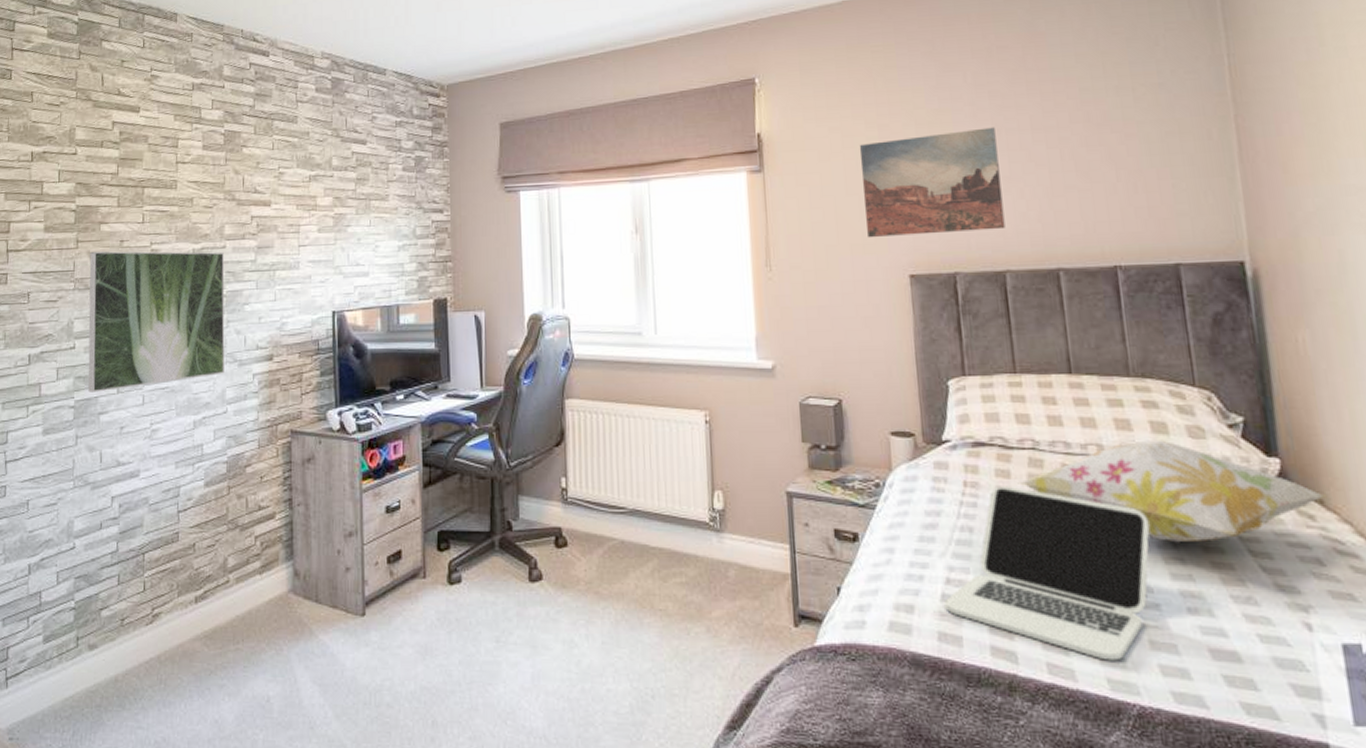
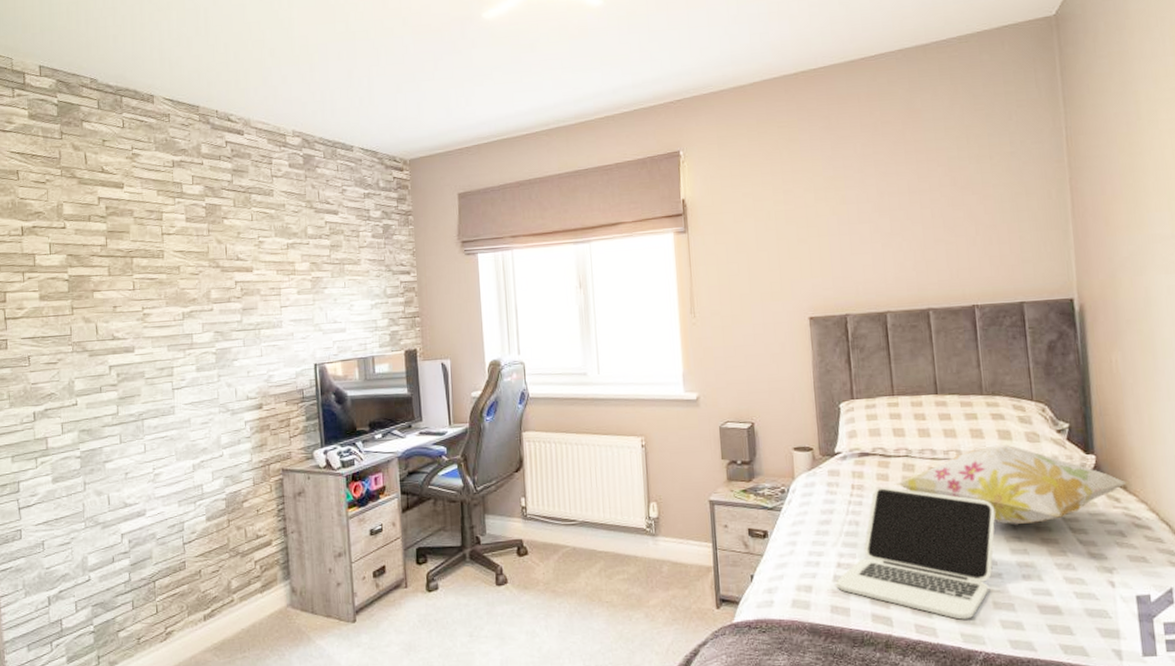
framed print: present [88,251,225,393] -> none [85,314,218,444]
wall art: present [859,127,1005,238] -> none [768,191,887,288]

